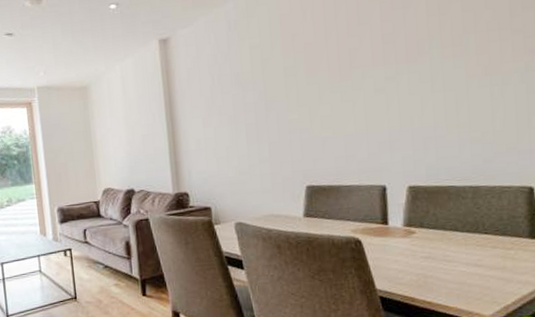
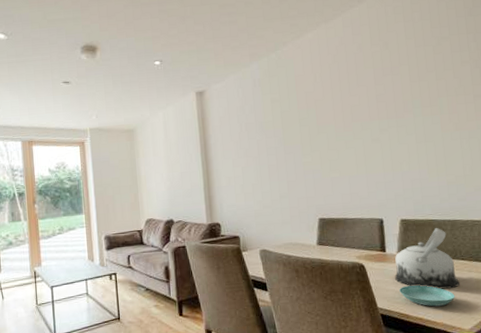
teapot: none [398,196,480,269] -> present [395,228,460,289]
saucer: none [404,263,474,289] -> present [399,285,455,307]

